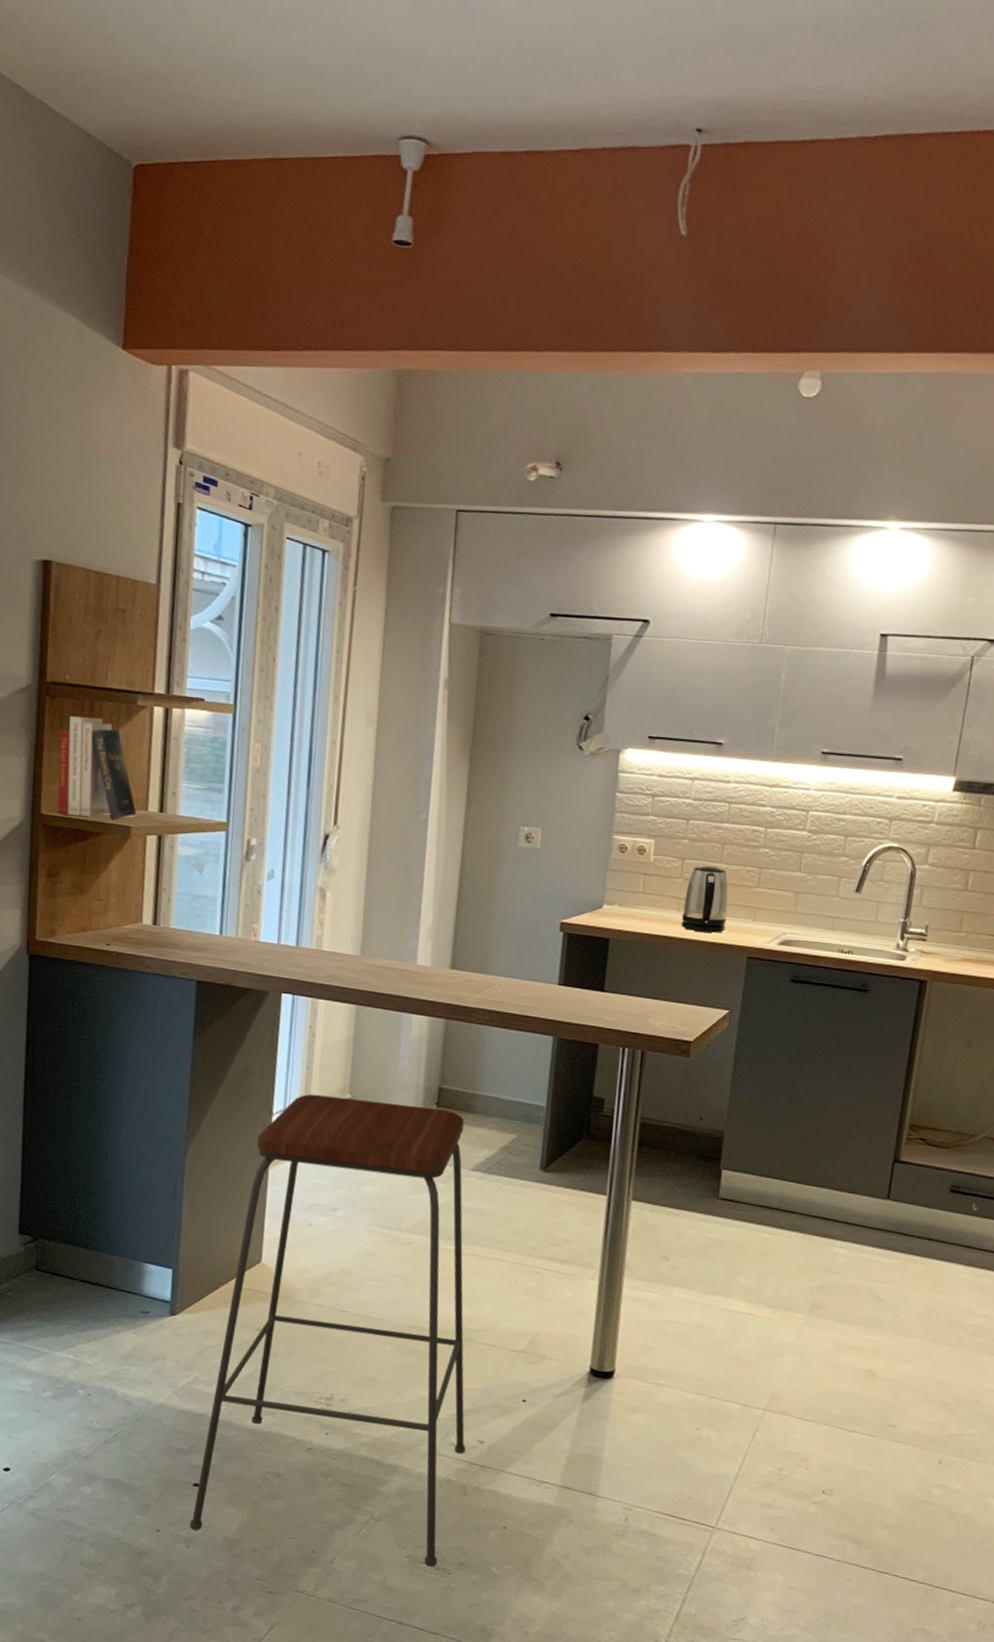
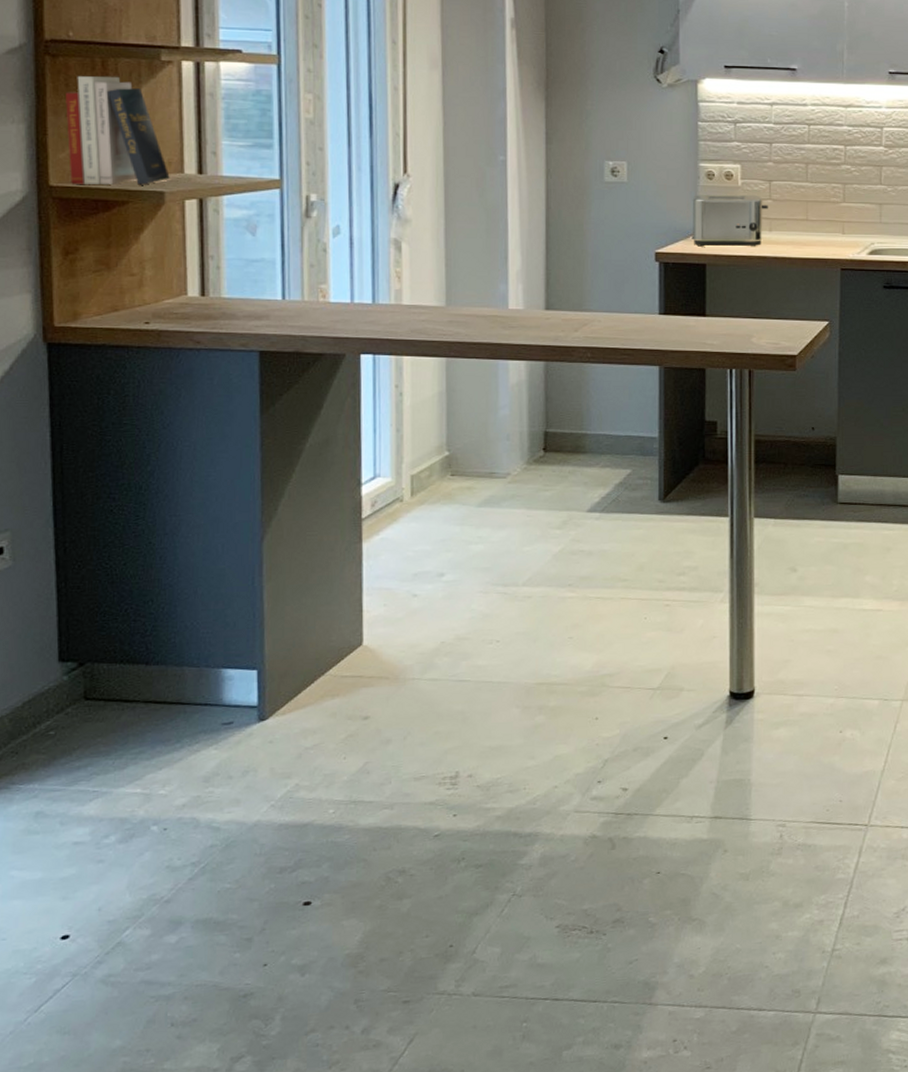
bar stool: present [189,1094,466,1567] -> none [302,453,609,954]
toaster: none [598,867,679,926] -> present [691,194,768,247]
kettle: present [680,865,729,933] -> none [774,185,817,249]

